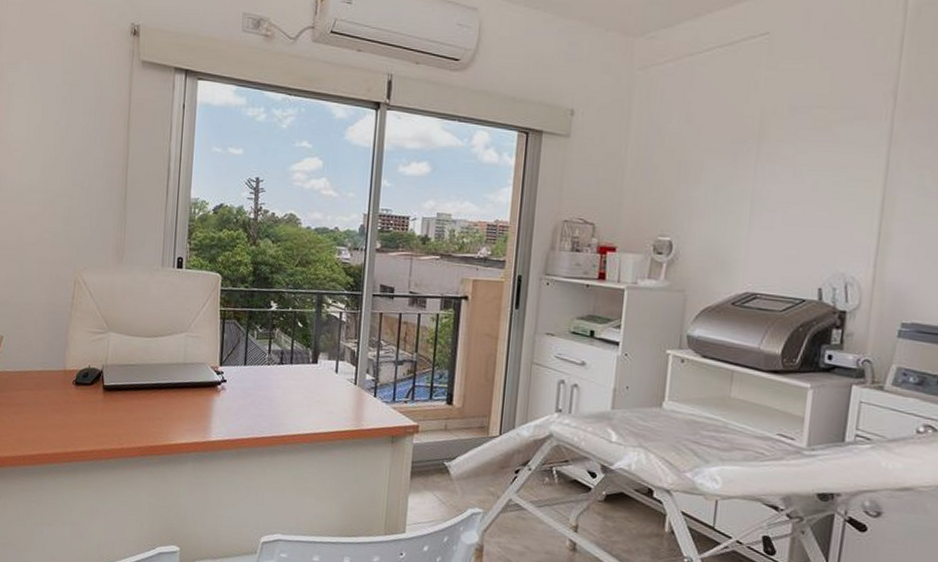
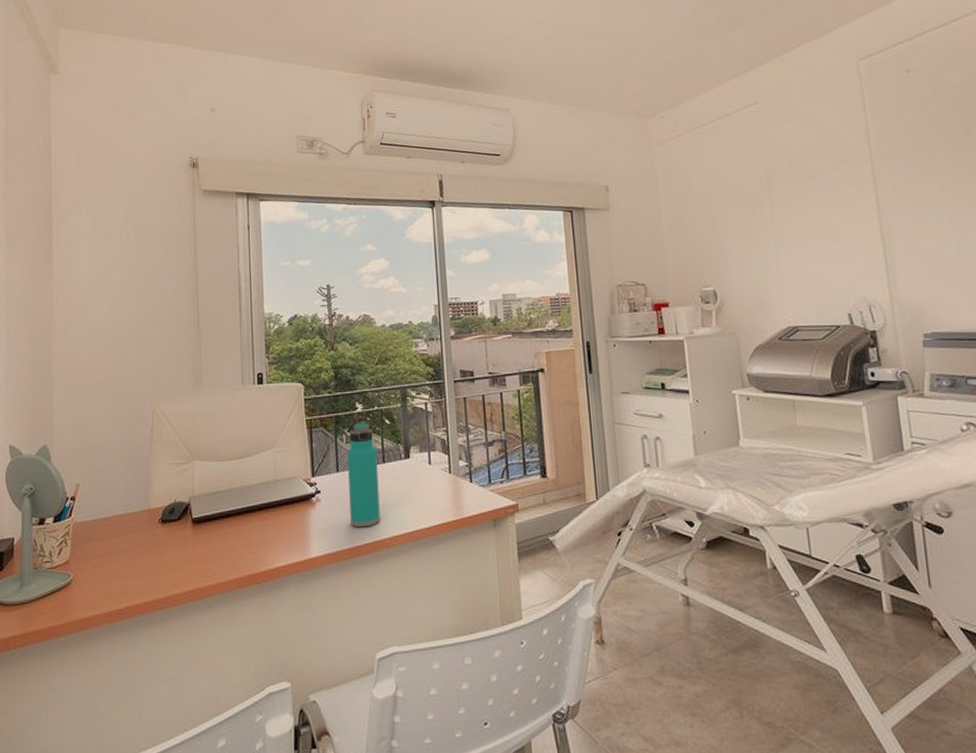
water bottle: none [252,321,286,422] -> present [347,422,380,528]

